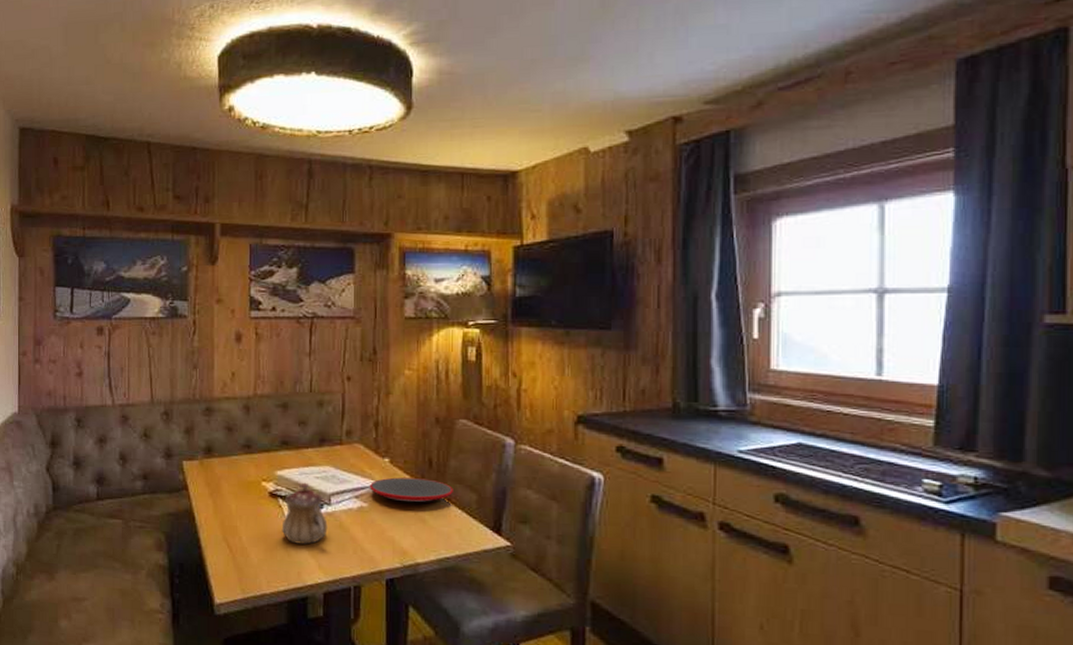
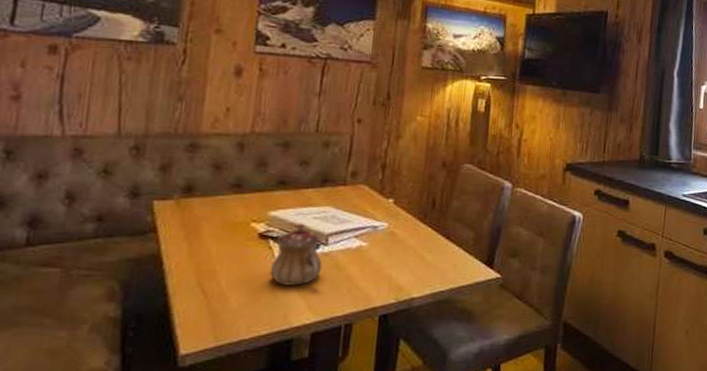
plate: present [370,477,453,502] -> none [371,217,453,240]

